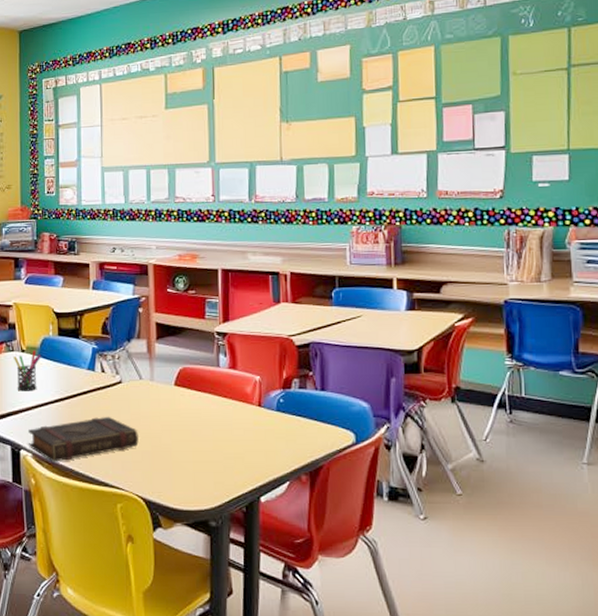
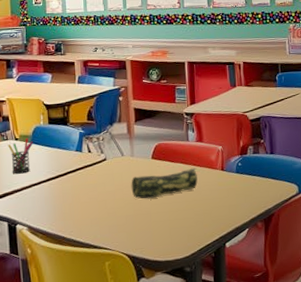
book: present [28,416,139,462] -> none [24,189,123,233]
pencil case: none [149,400,229,433] -> present [131,168,198,199]

